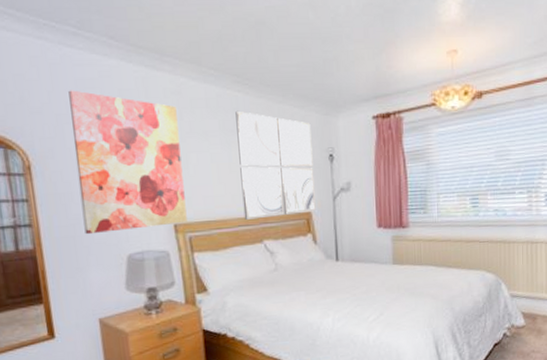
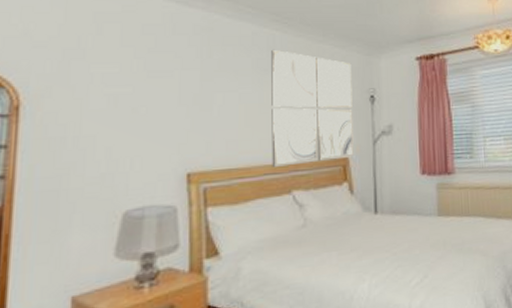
wall art: present [68,90,187,235] -> none [73,24,206,188]

